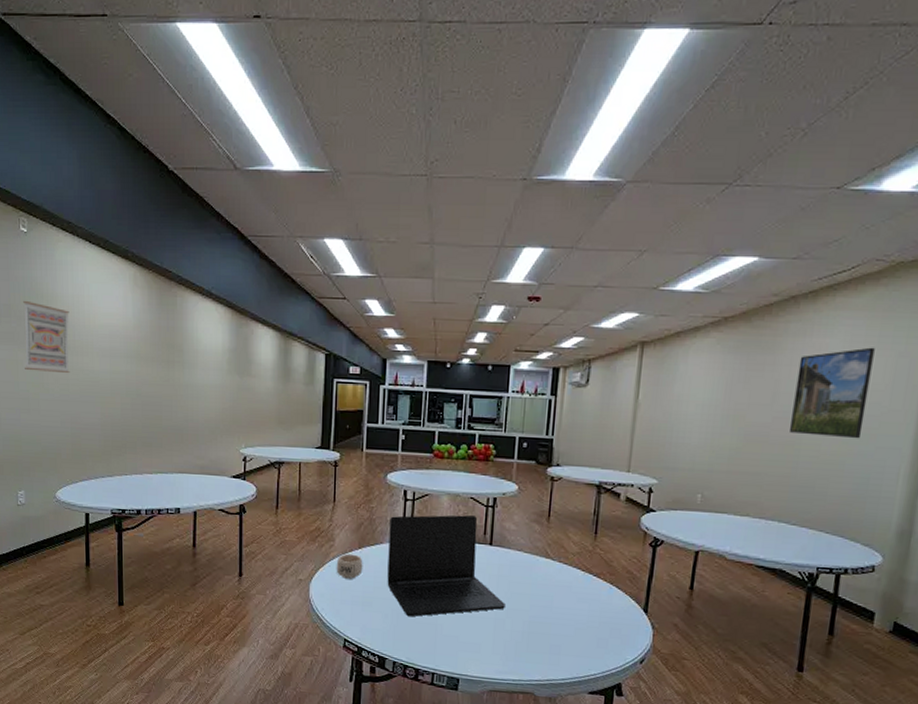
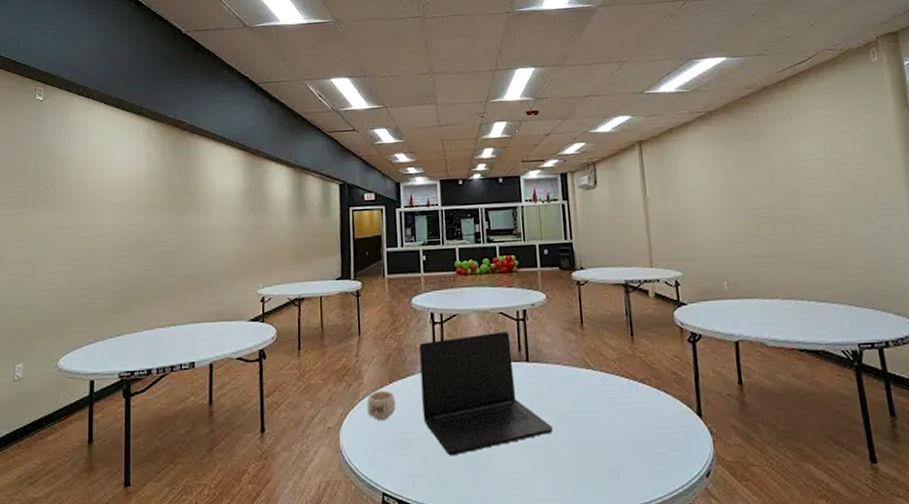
wall art: present [23,300,70,373] -> none [32,164,82,233]
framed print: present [790,347,875,439] -> none [785,124,861,211]

